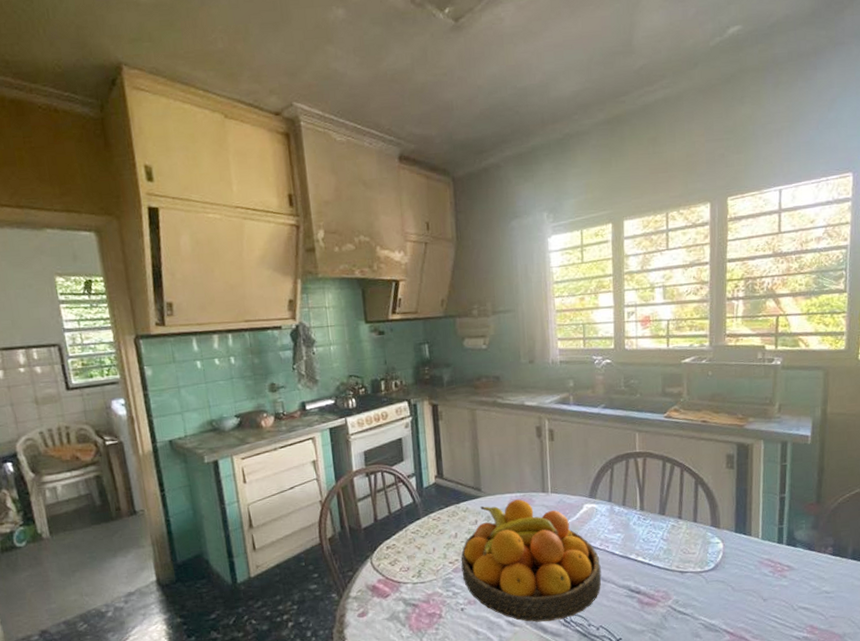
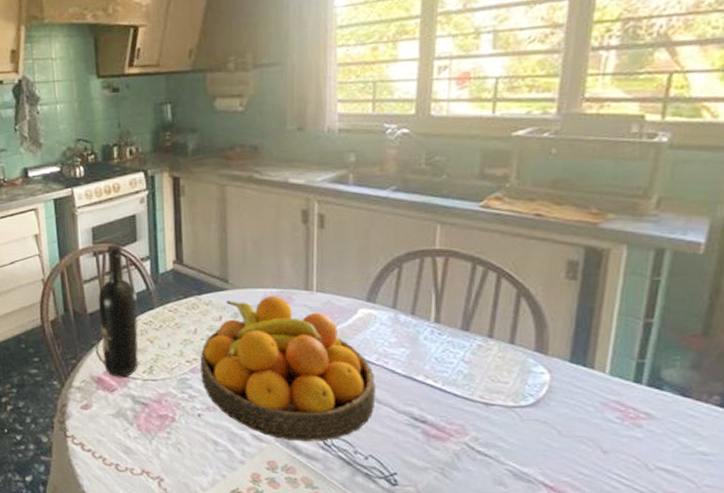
wine bottle: none [371,464,409,584] -> present [98,244,139,378]

